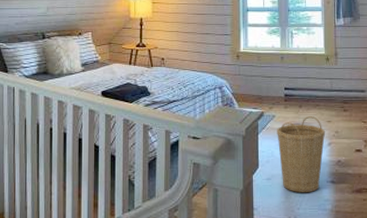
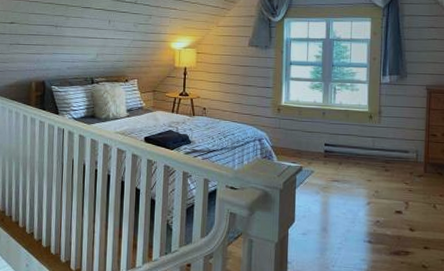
basket: present [277,116,326,192] -> none [315,174,365,250]

